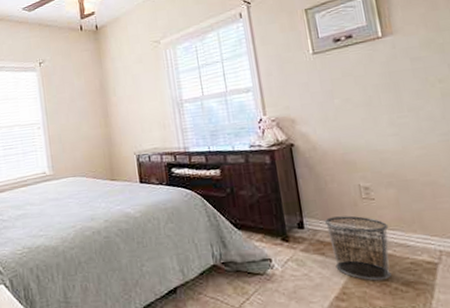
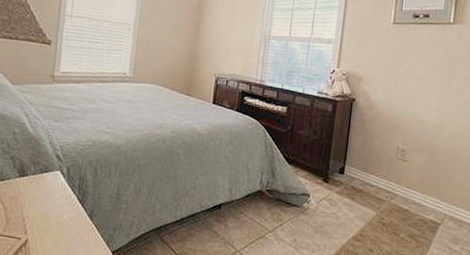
trash can: present [324,215,391,281] -> none [360,169,412,230]

